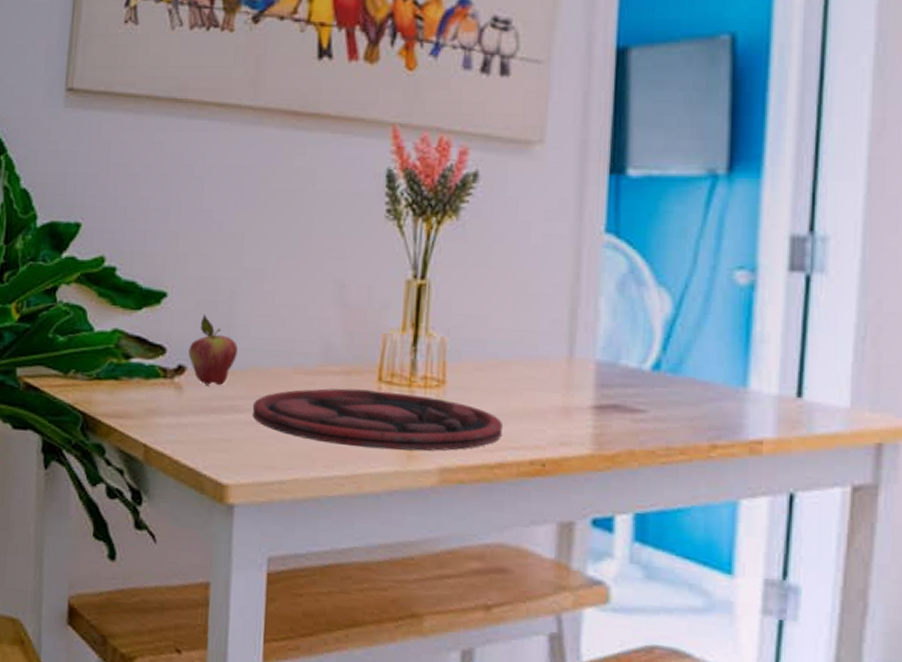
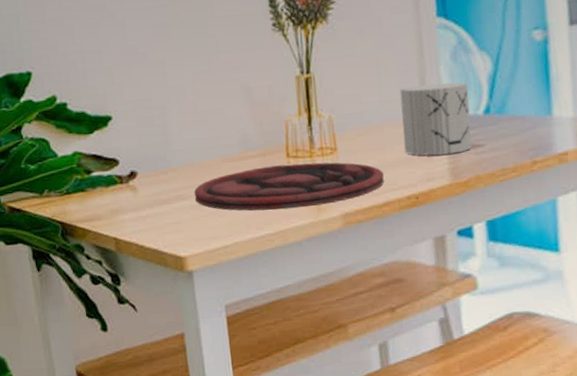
fruit: present [188,315,238,386] -> none [136,129,176,183]
mug: none [535,317,635,415] -> present [400,82,472,156]

